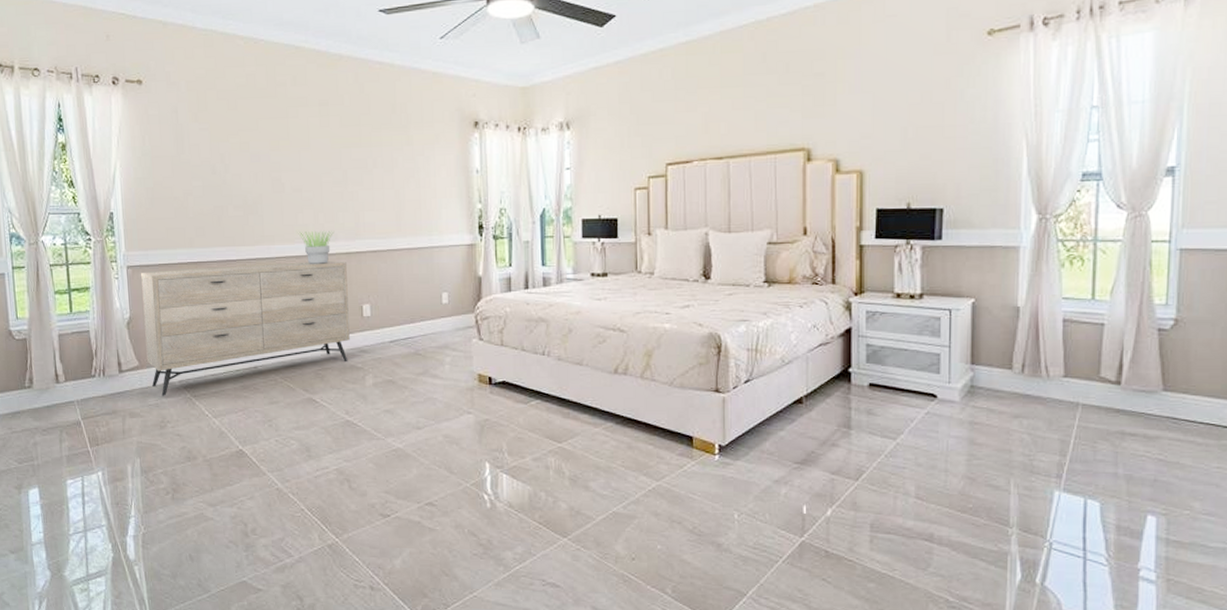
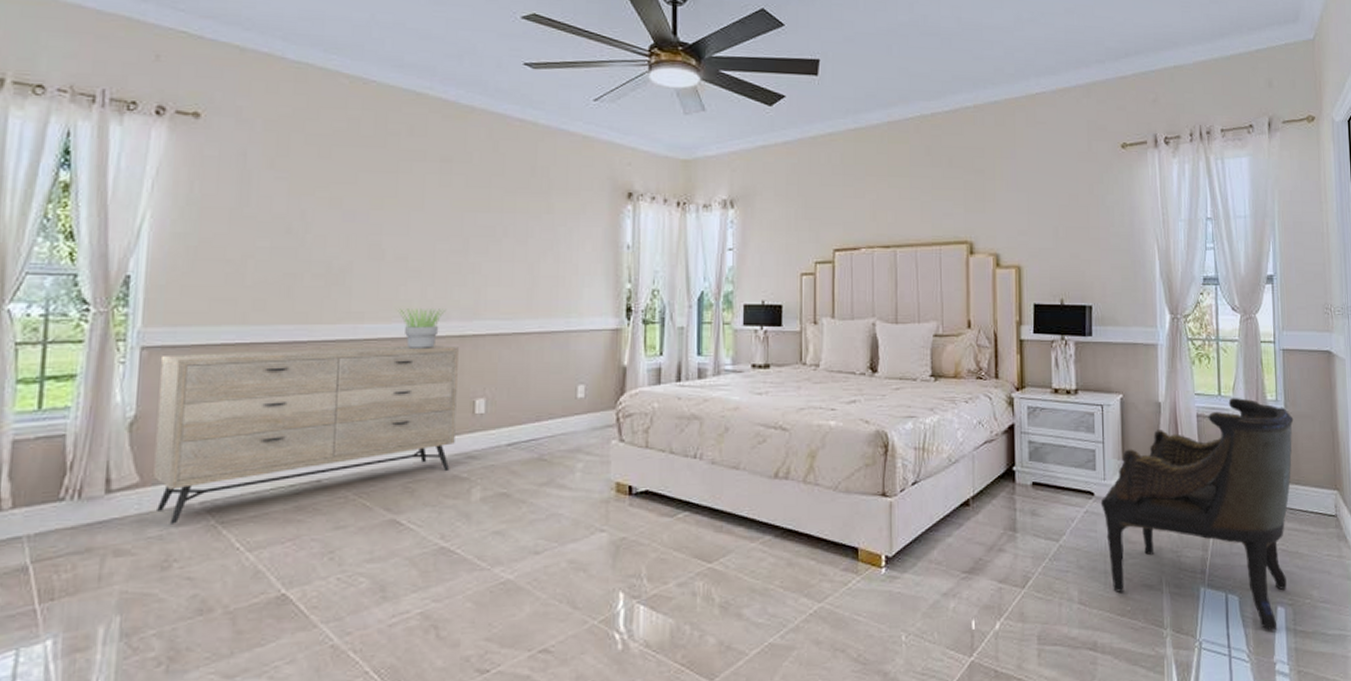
armchair: none [943,302,1187,539] -> present [1100,398,1294,631]

